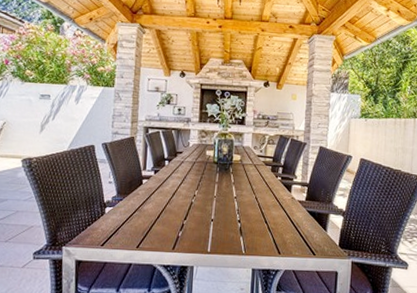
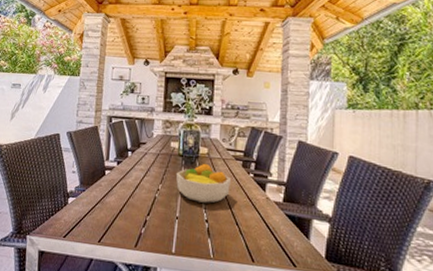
fruit bowl: none [211,169,261,205] -> present [176,163,231,203]

